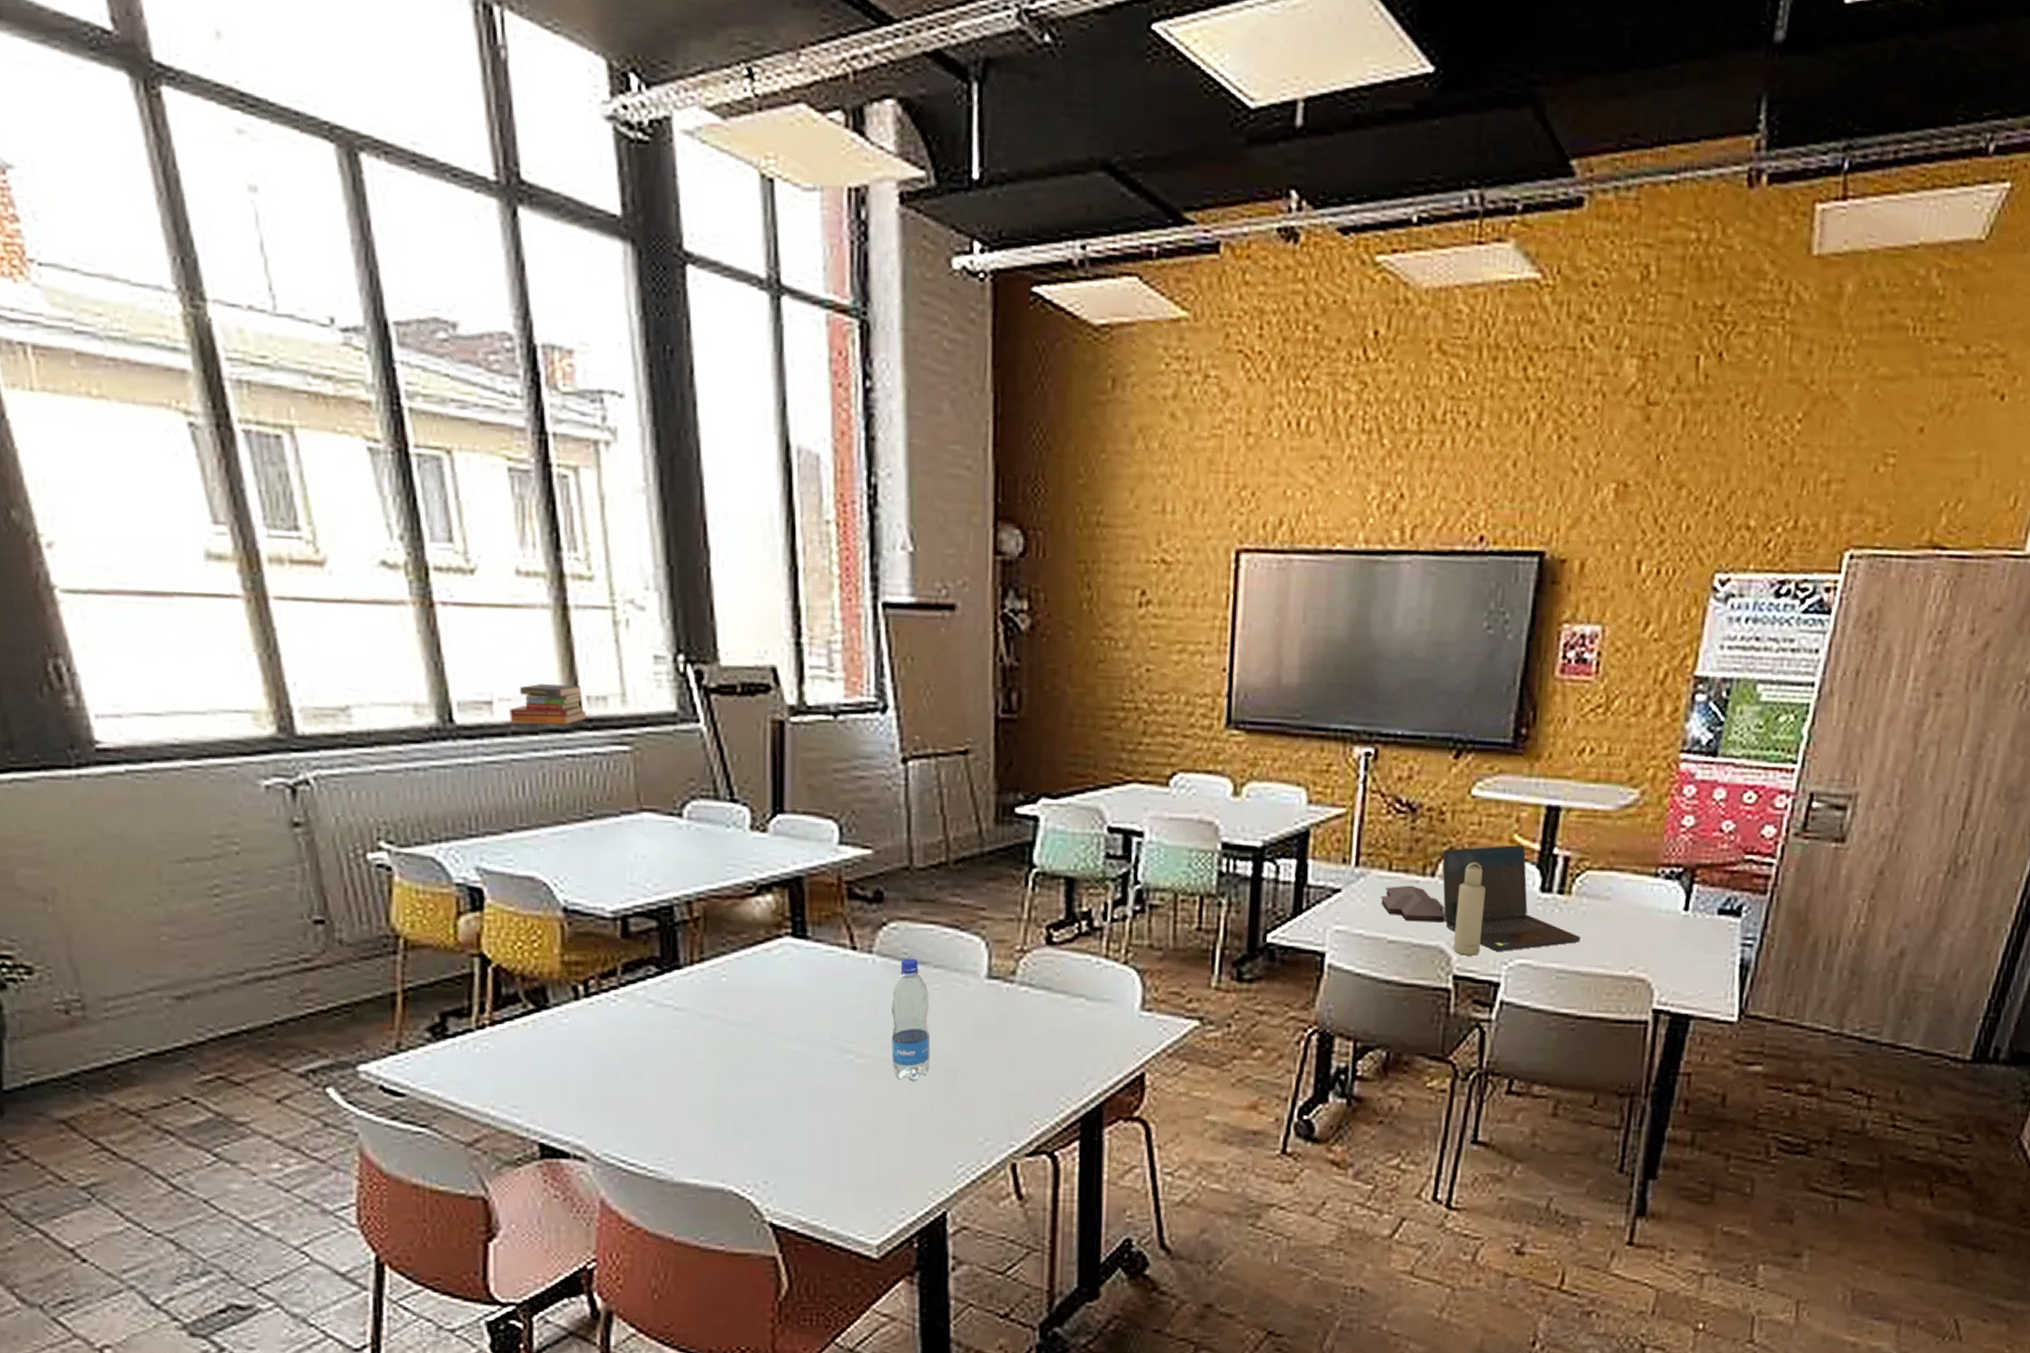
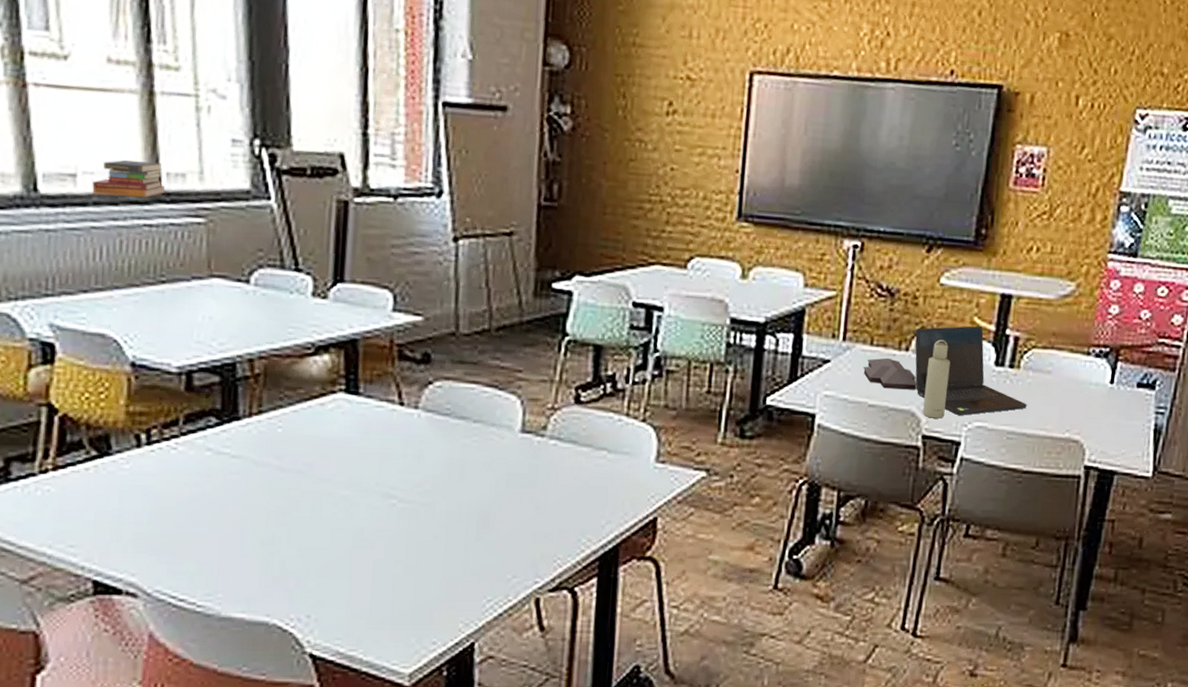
bottle: present [891,958,931,1082] -> none [431,413,468,525]

